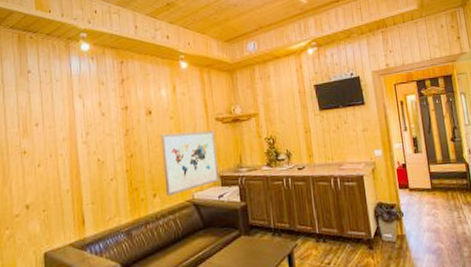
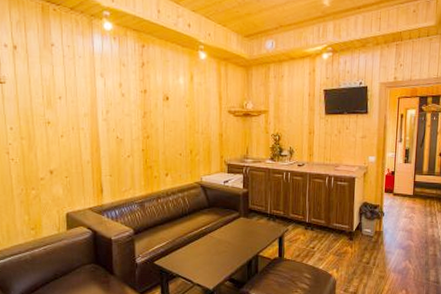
wall art: present [161,130,220,197] -> none [176,119,227,177]

